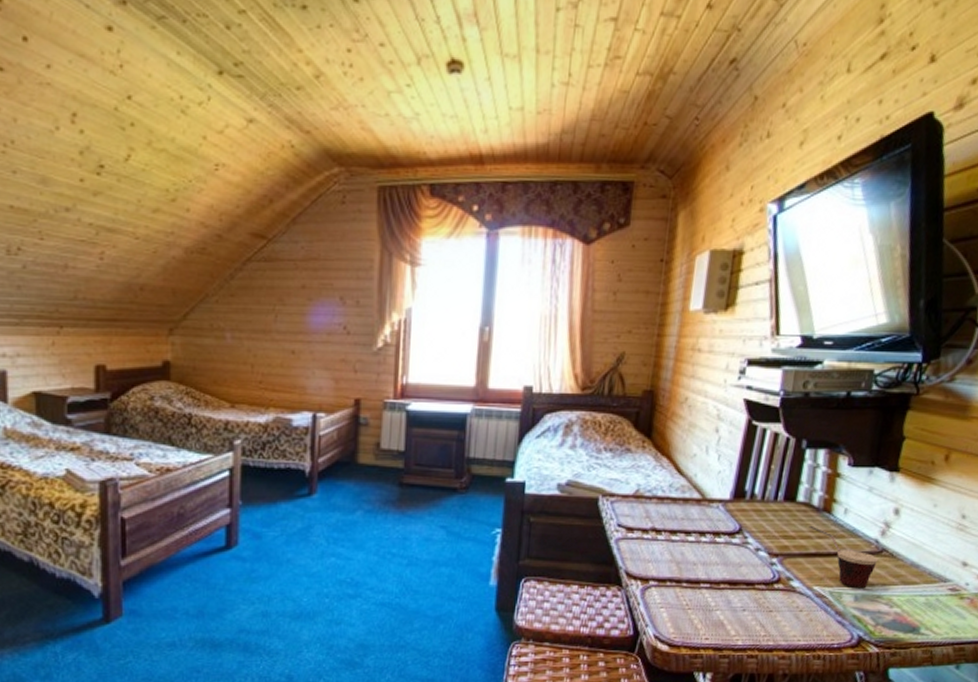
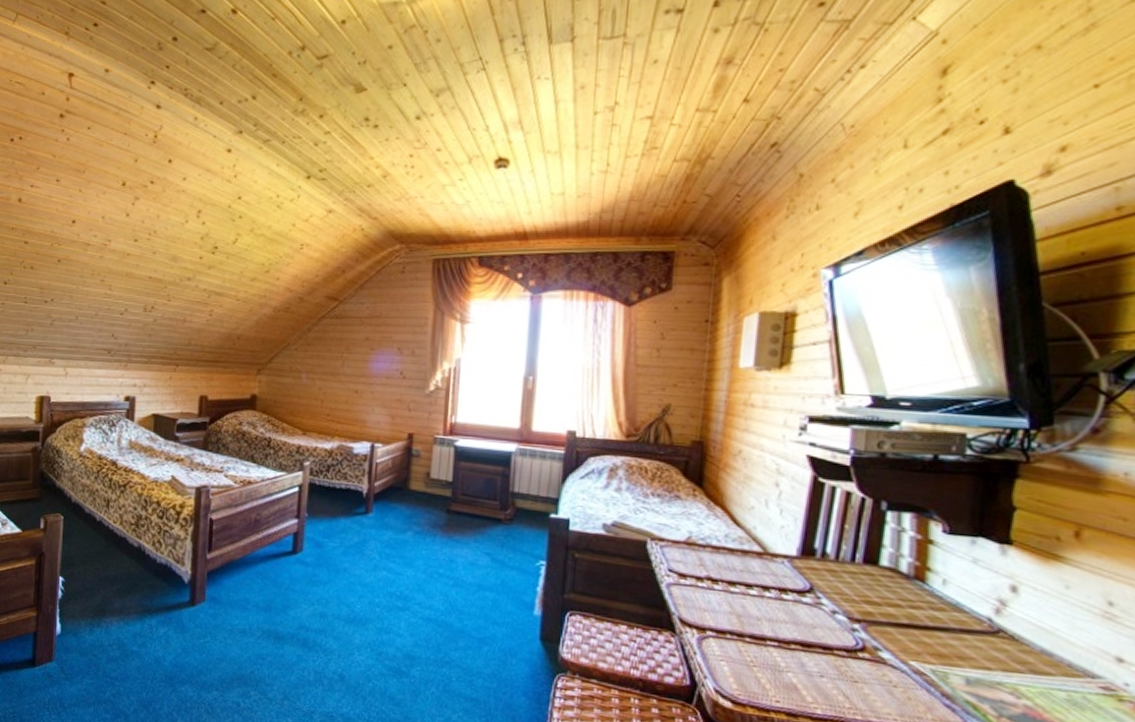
cup: present [808,525,879,589] -> none [897,592,995,672]

